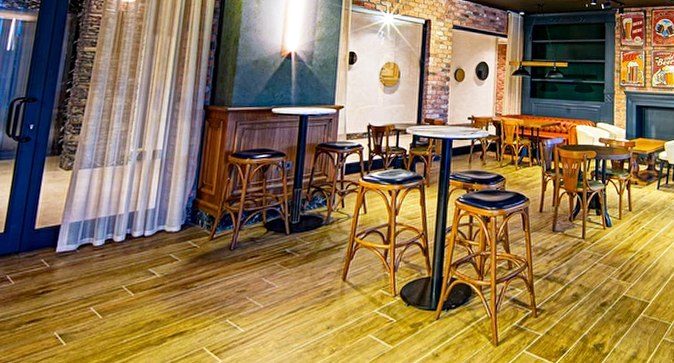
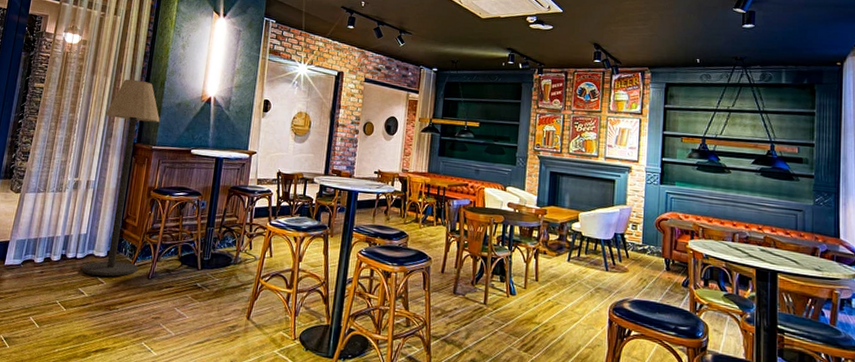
floor lamp: none [151,37,235,253] -> present [81,79,160,277]

